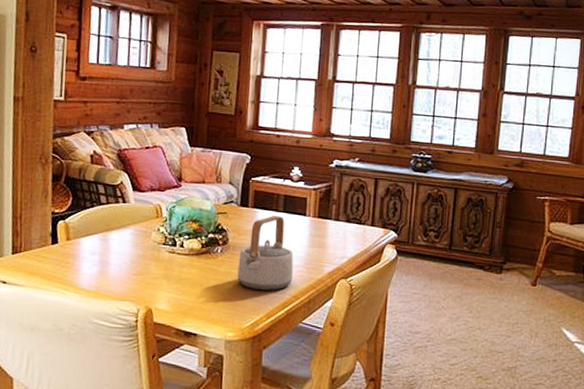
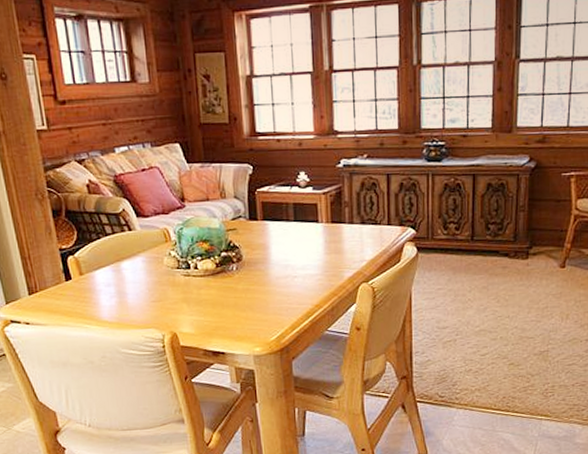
teapot: present [237,216,294,290] -> none [255,226,313,303]

